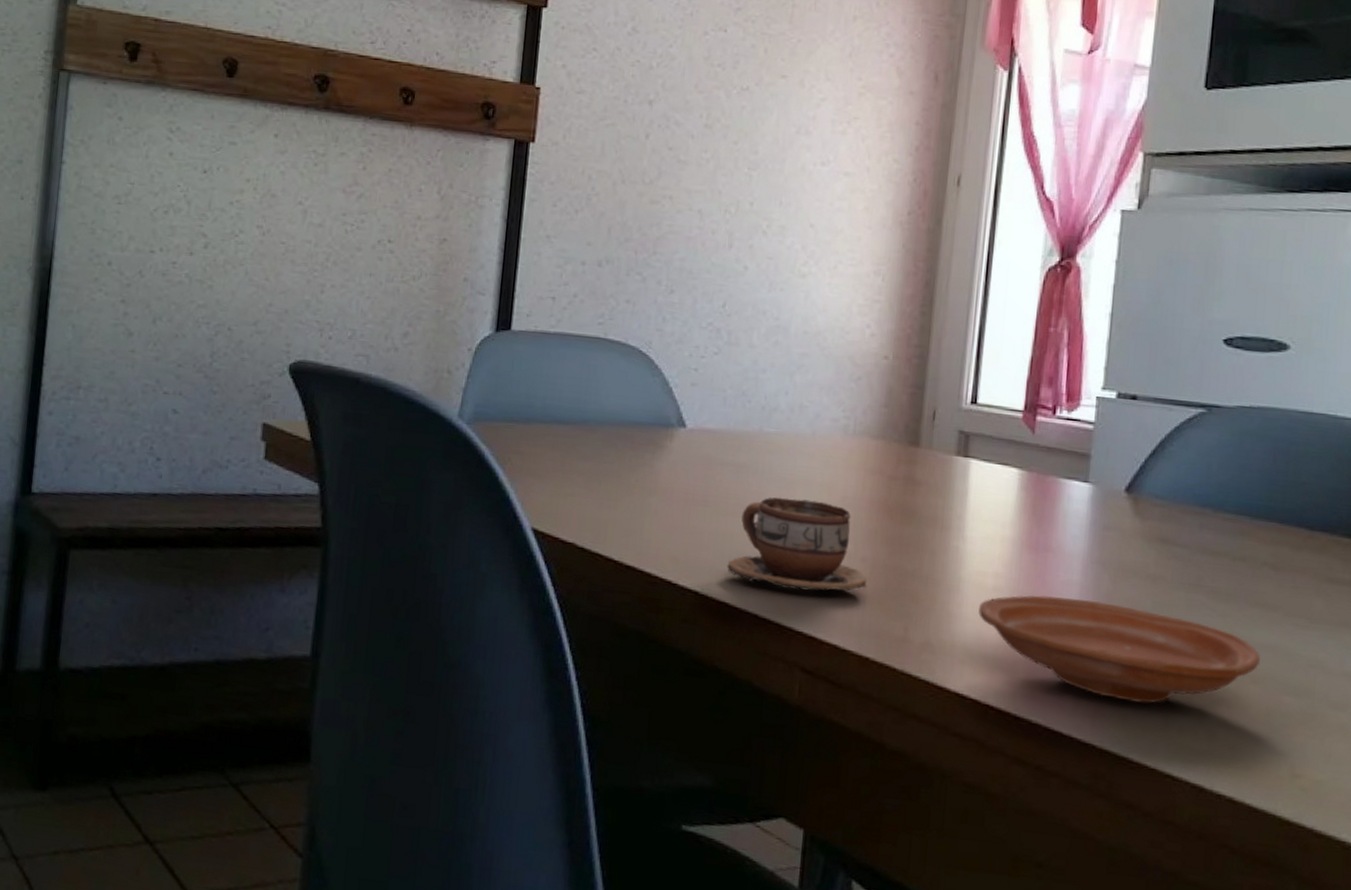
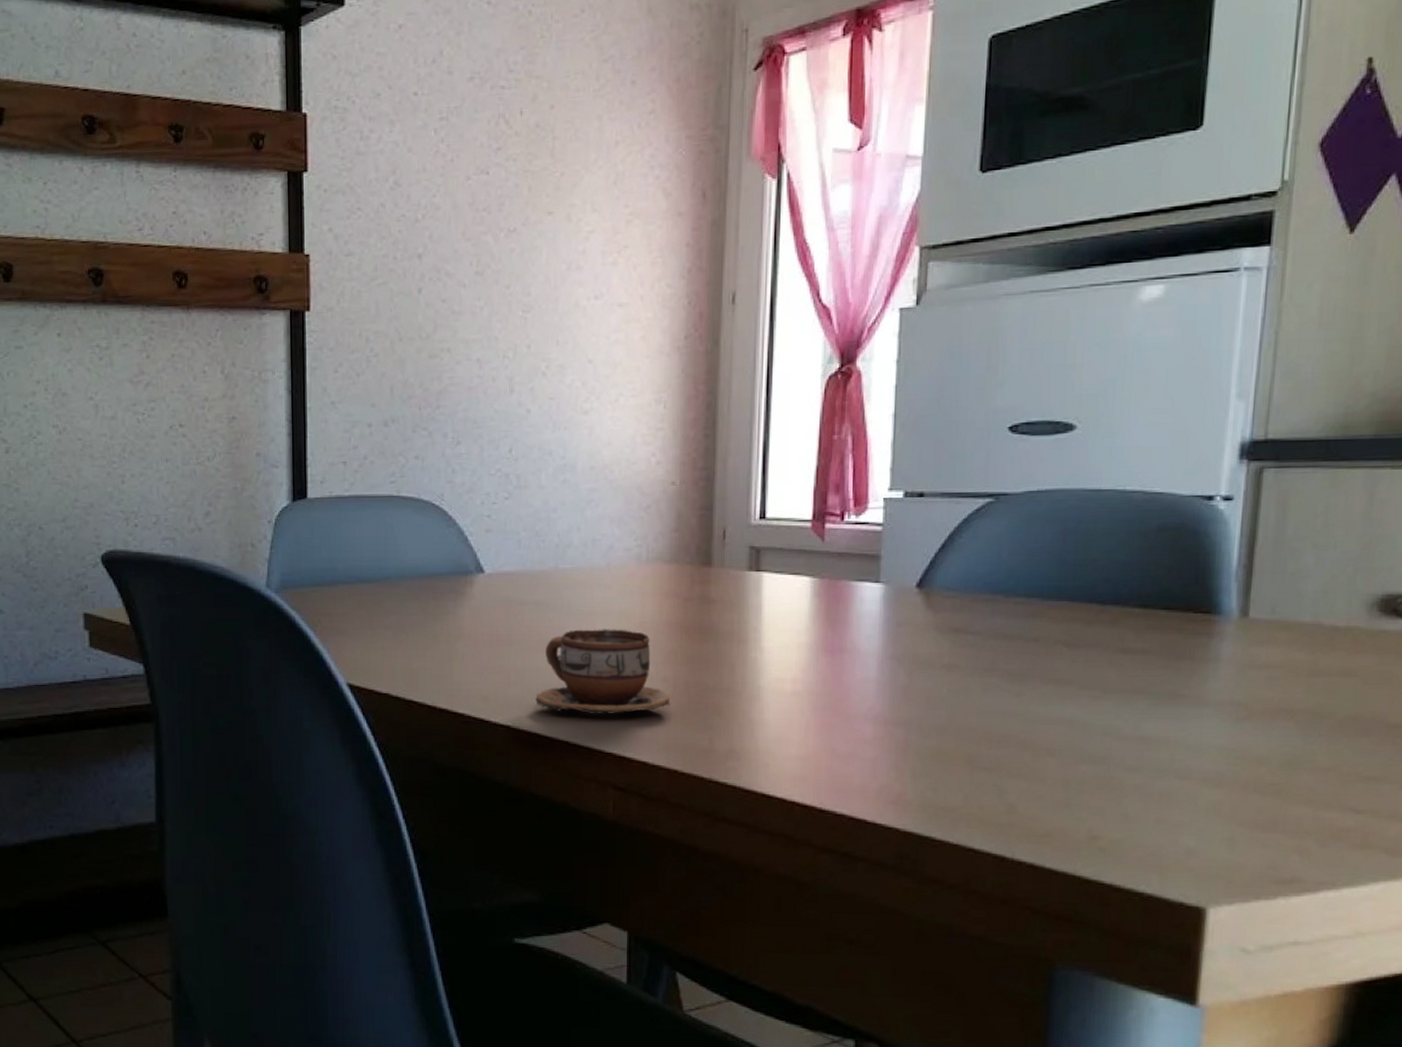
plate: present [978,595,1261,704] -> none [780,694,1057,785]

